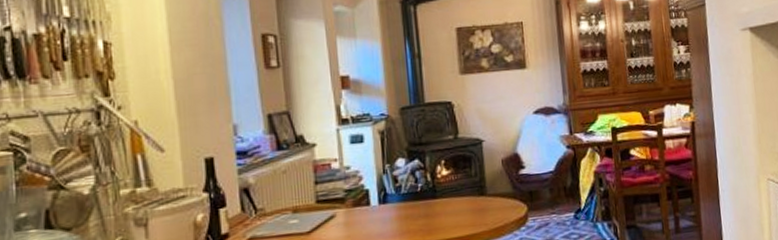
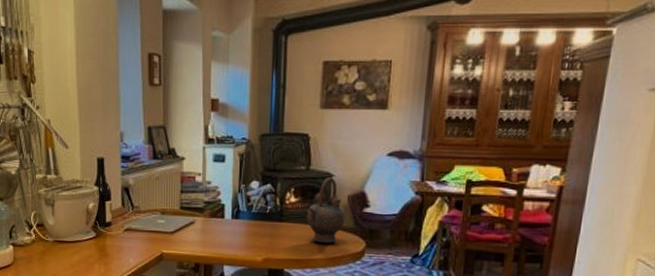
teapot: none [460,143,503,215] -> present [305,177,346,243]

